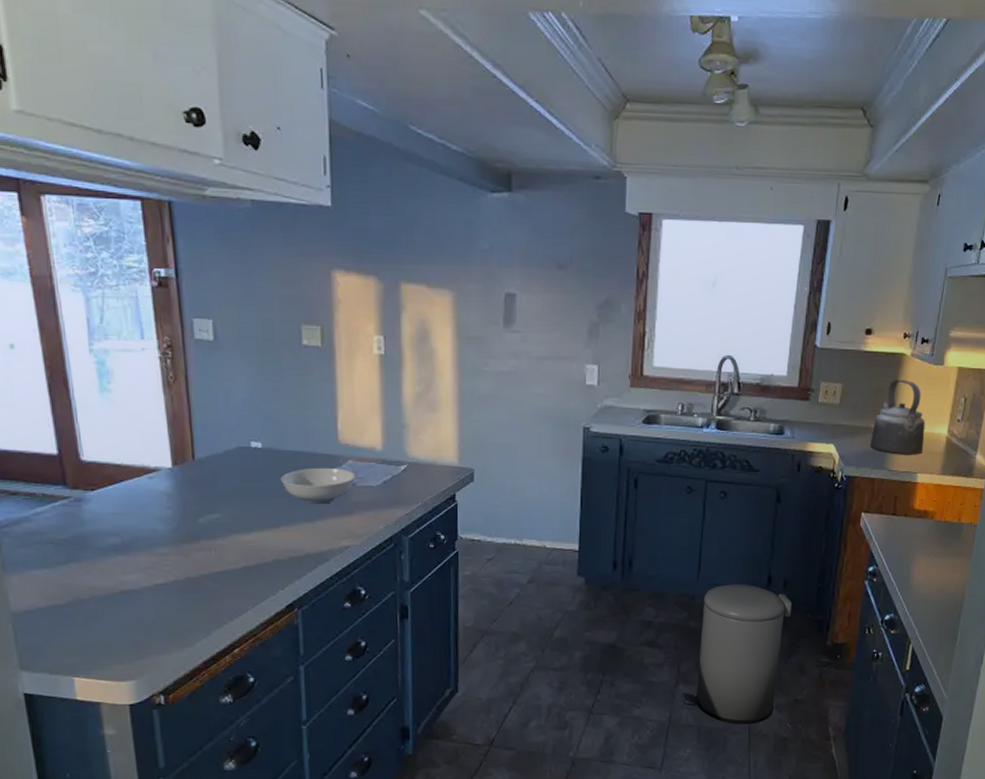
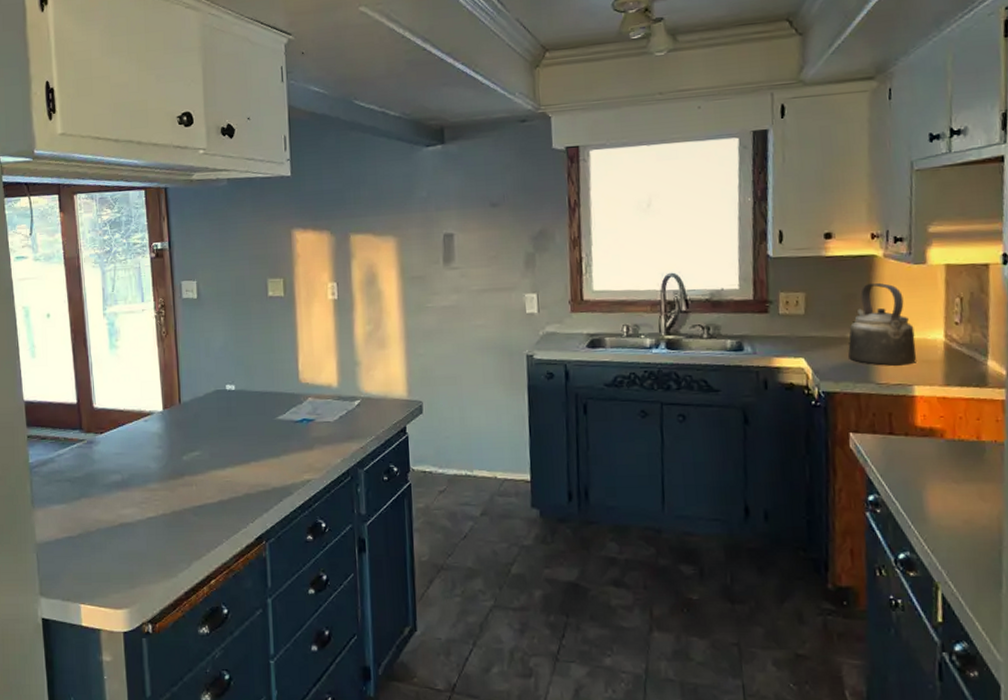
bowl: present [280,467,356,504] -> none [250,405,315,440]
pedal bin: present [681,584,793,725] -> none [656,516,778,683]

